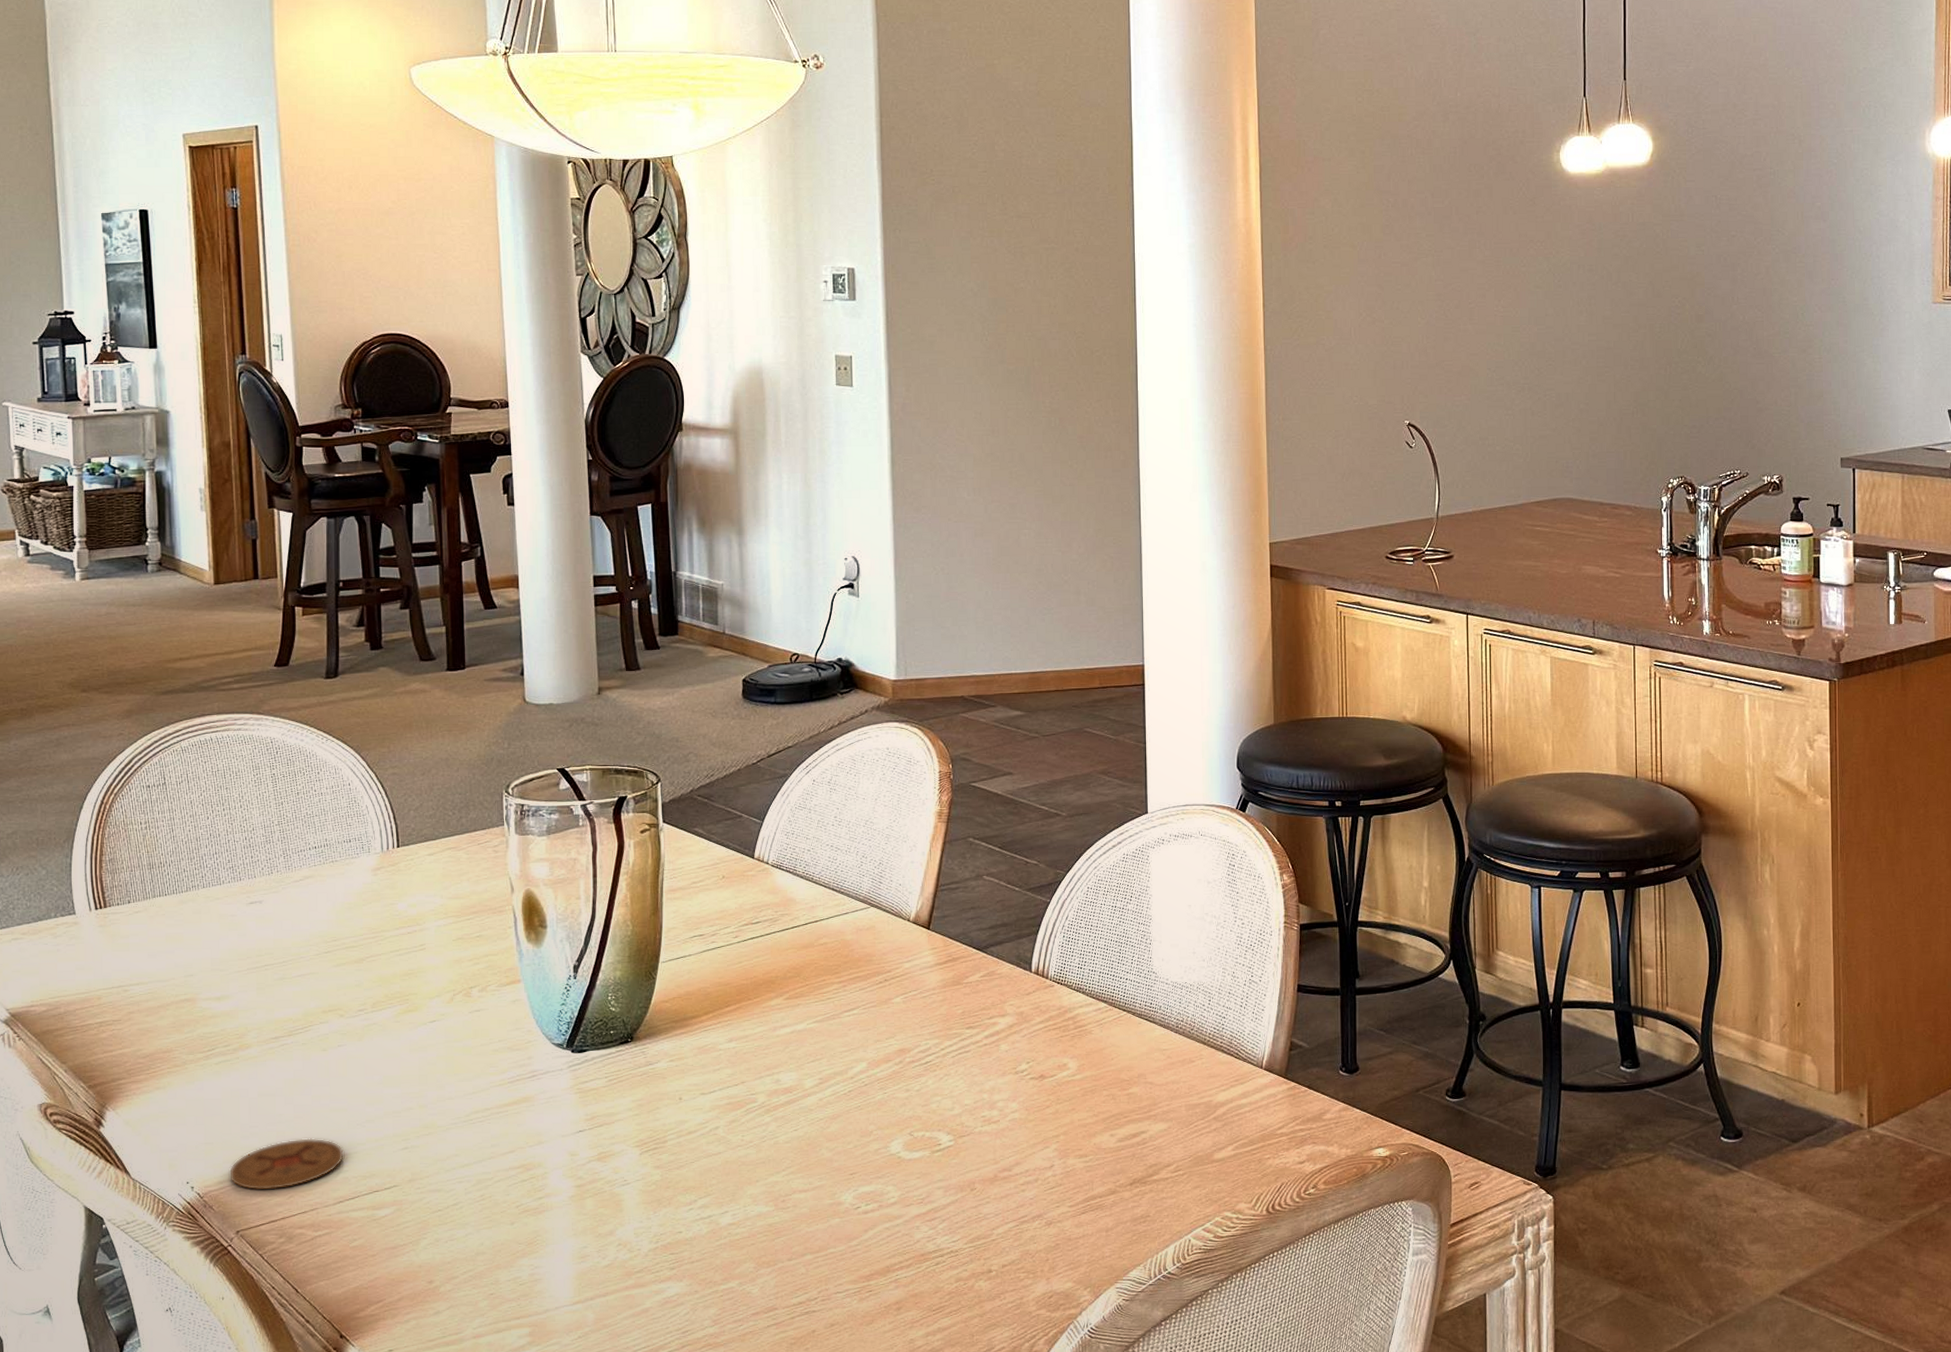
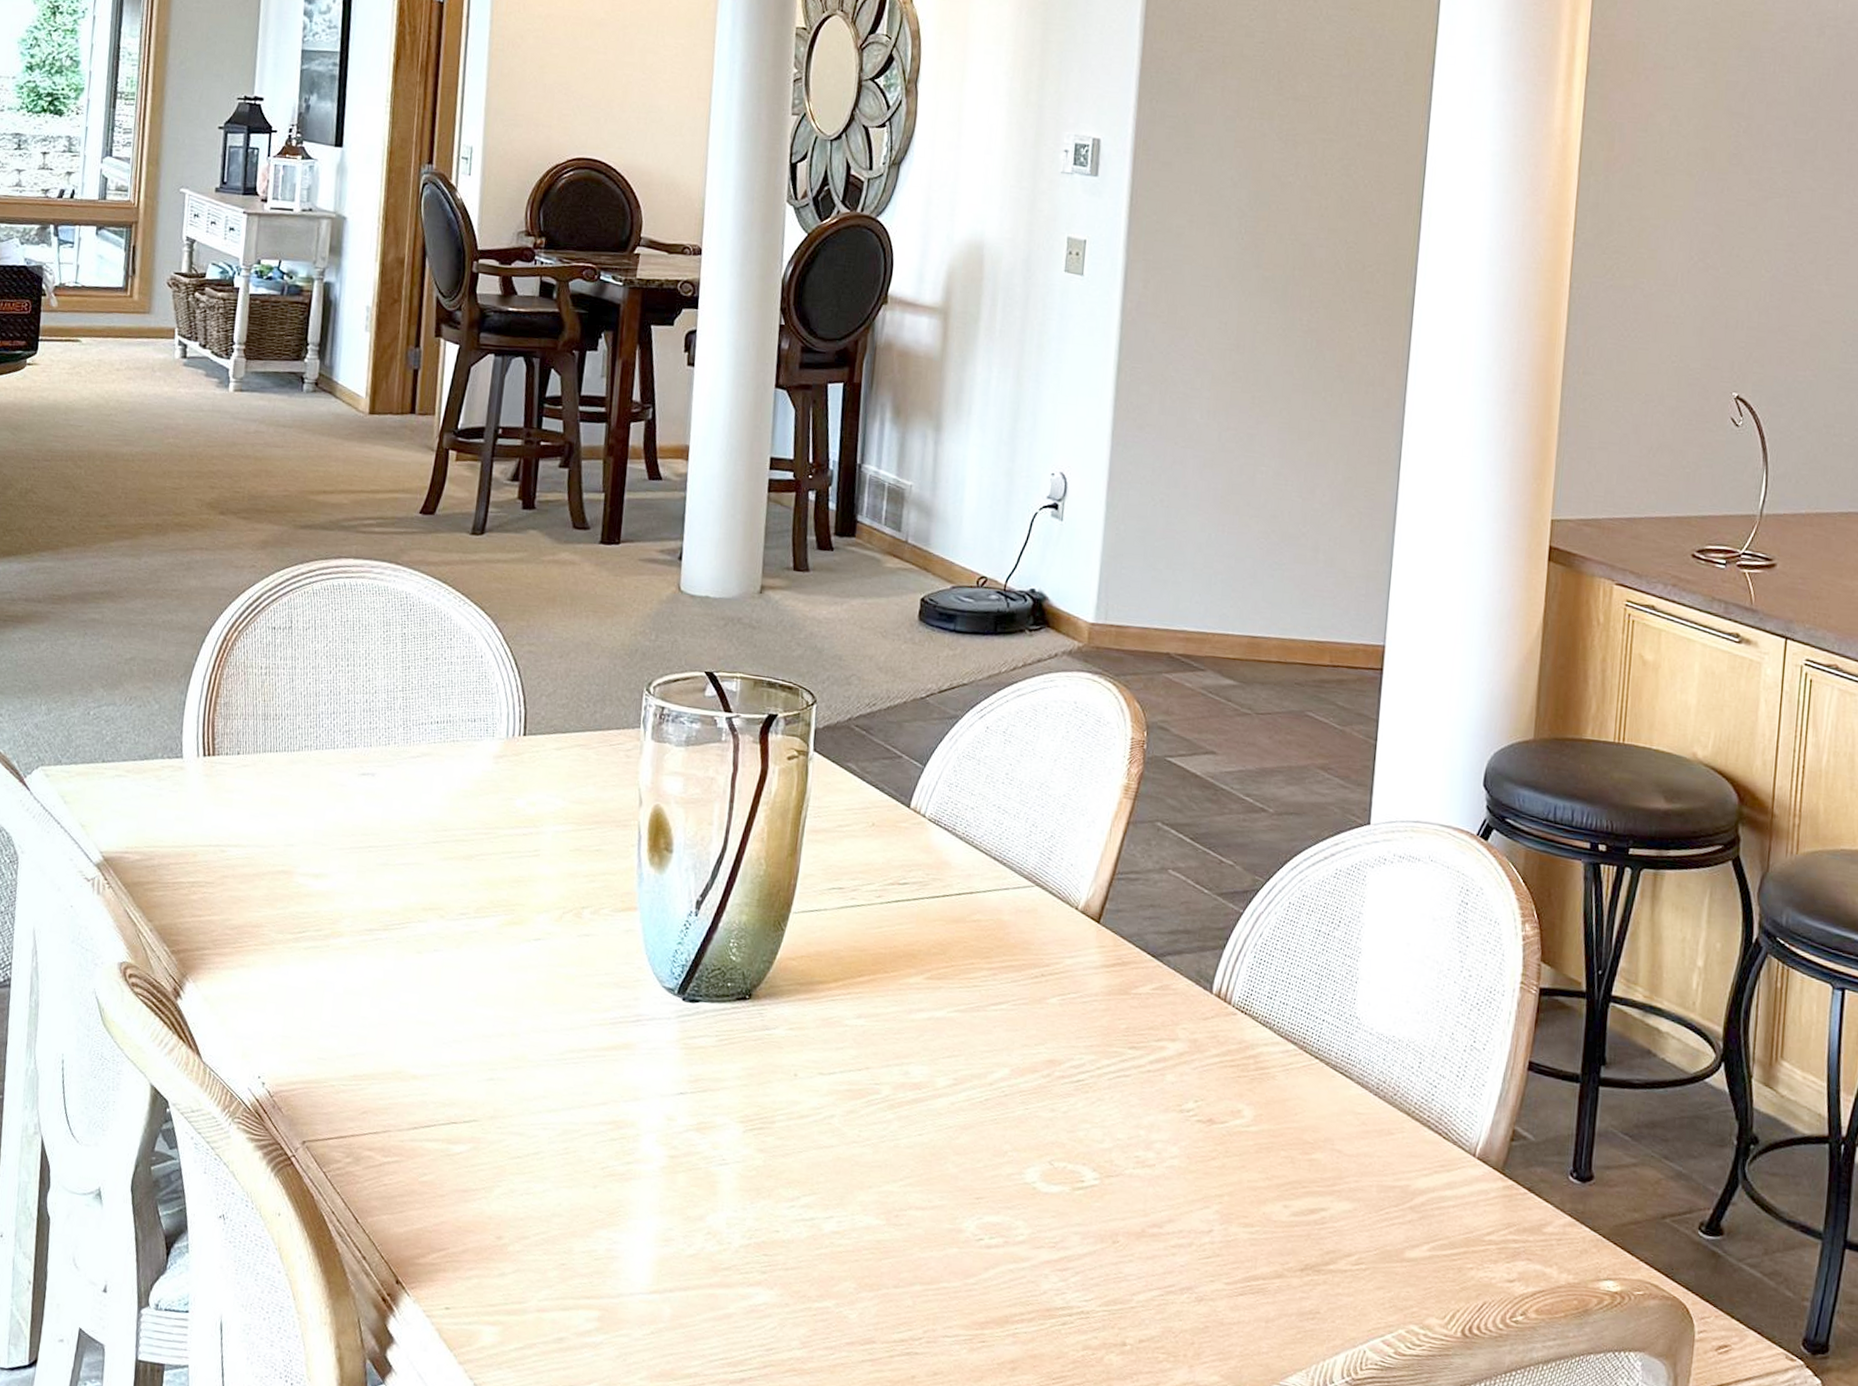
coaster: present [228,1138,345,1191] -> none [302,1047,426,1103]

